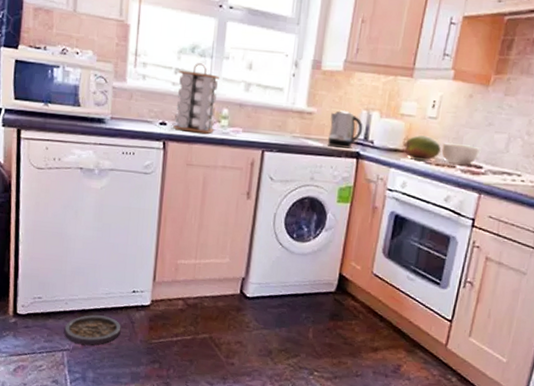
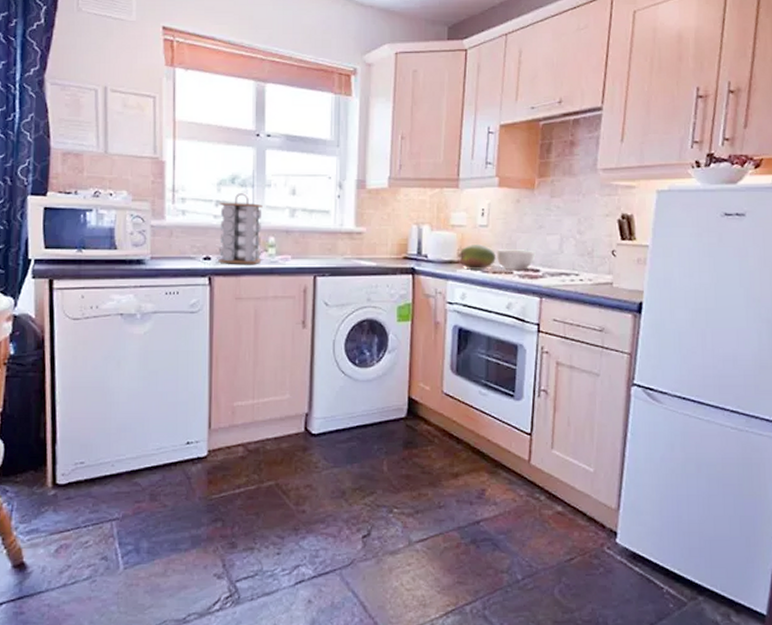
pet bowl: present [64,315,121,345] -> none [112,474,176,511]
kettle: present [327,110,363,149] -> none [380,227,415,265]

